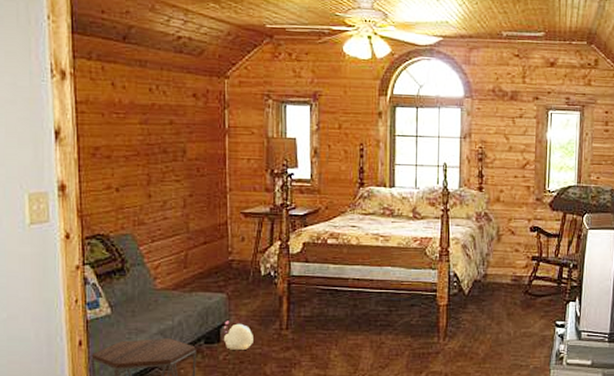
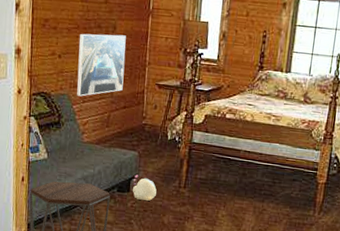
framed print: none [140,159,201,235] -> present [77,33,126,97]

